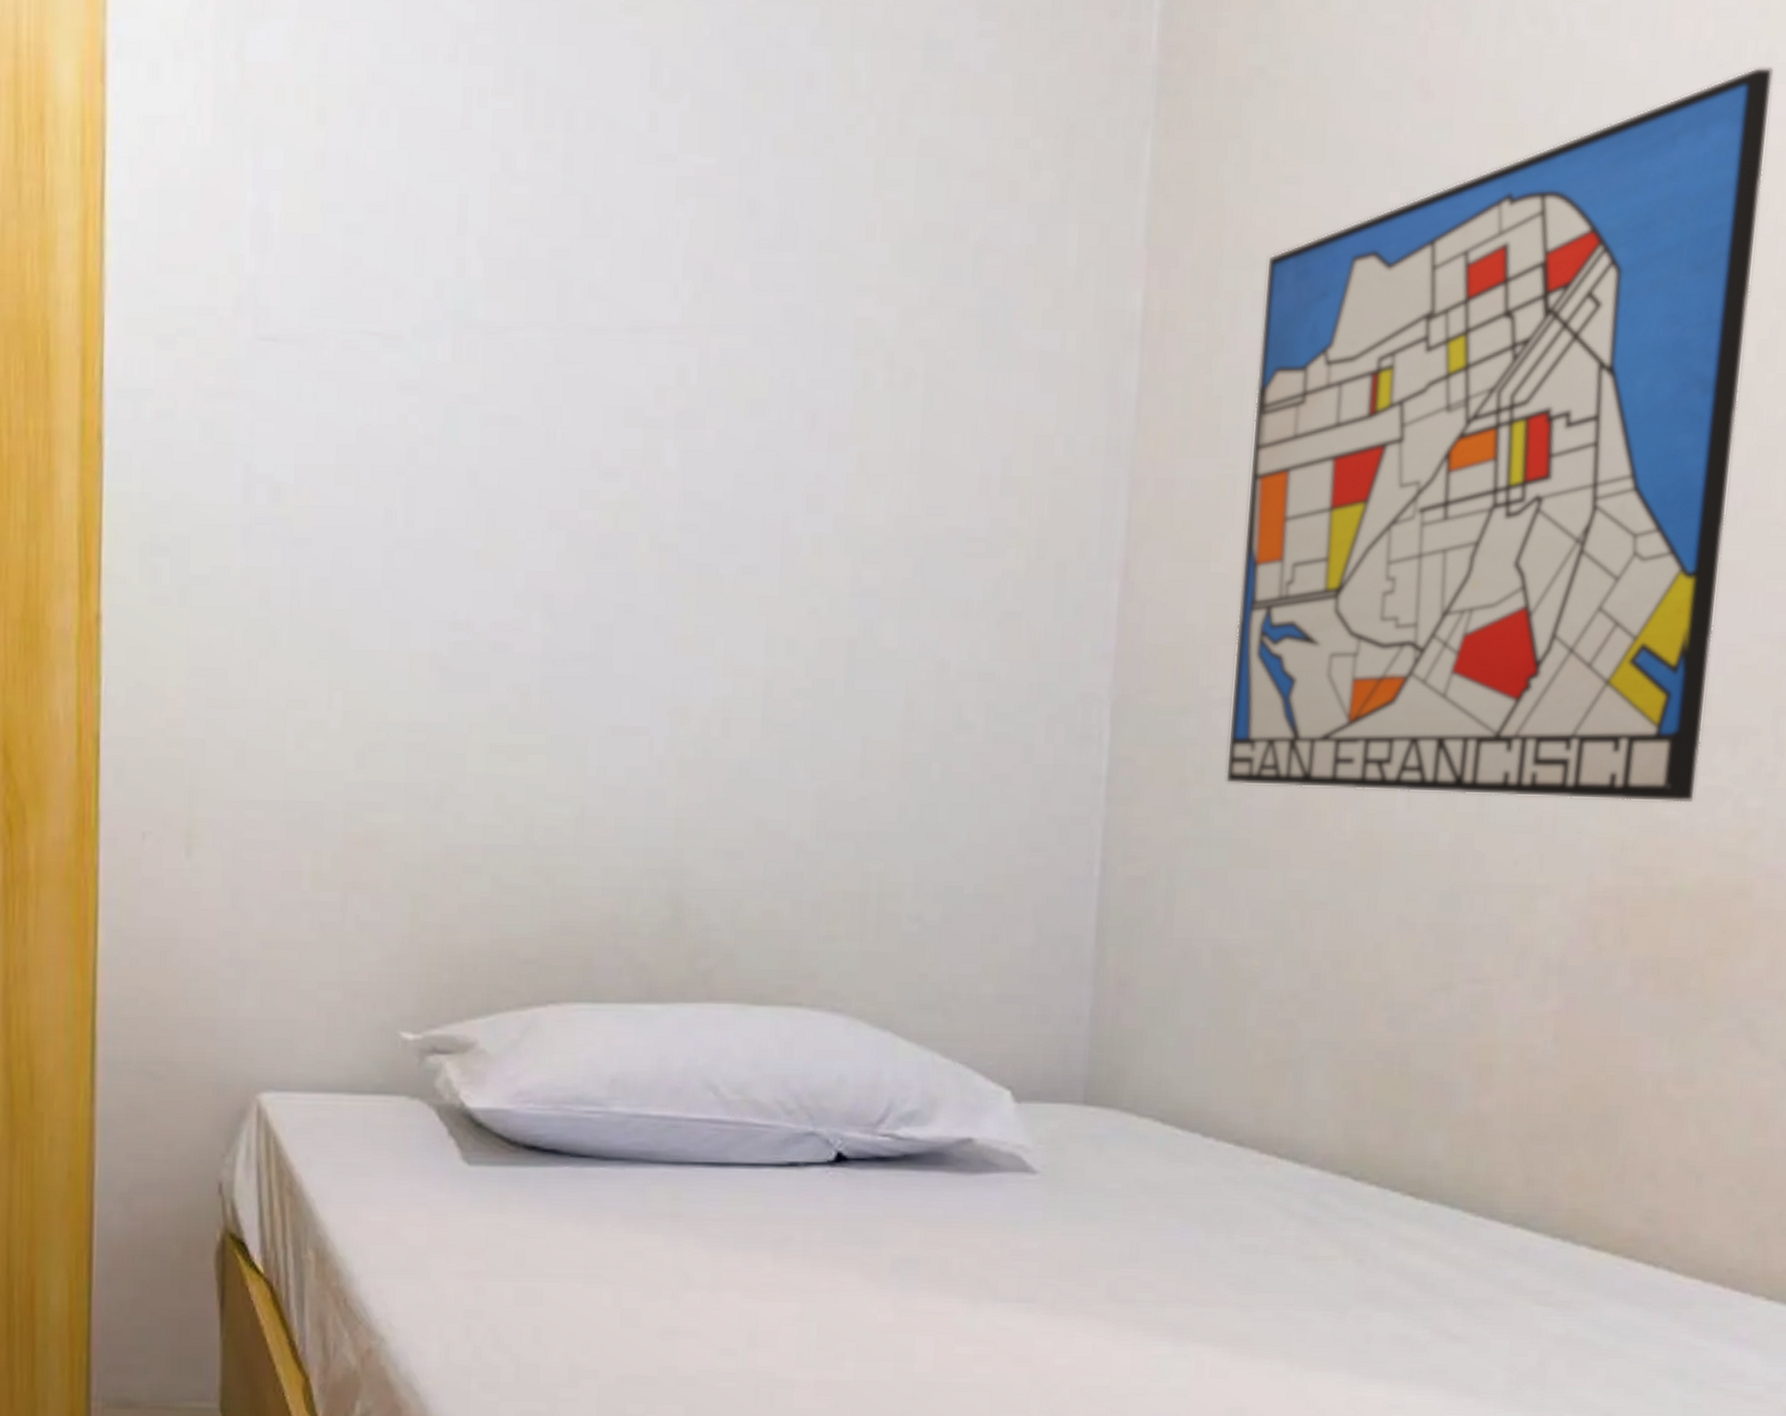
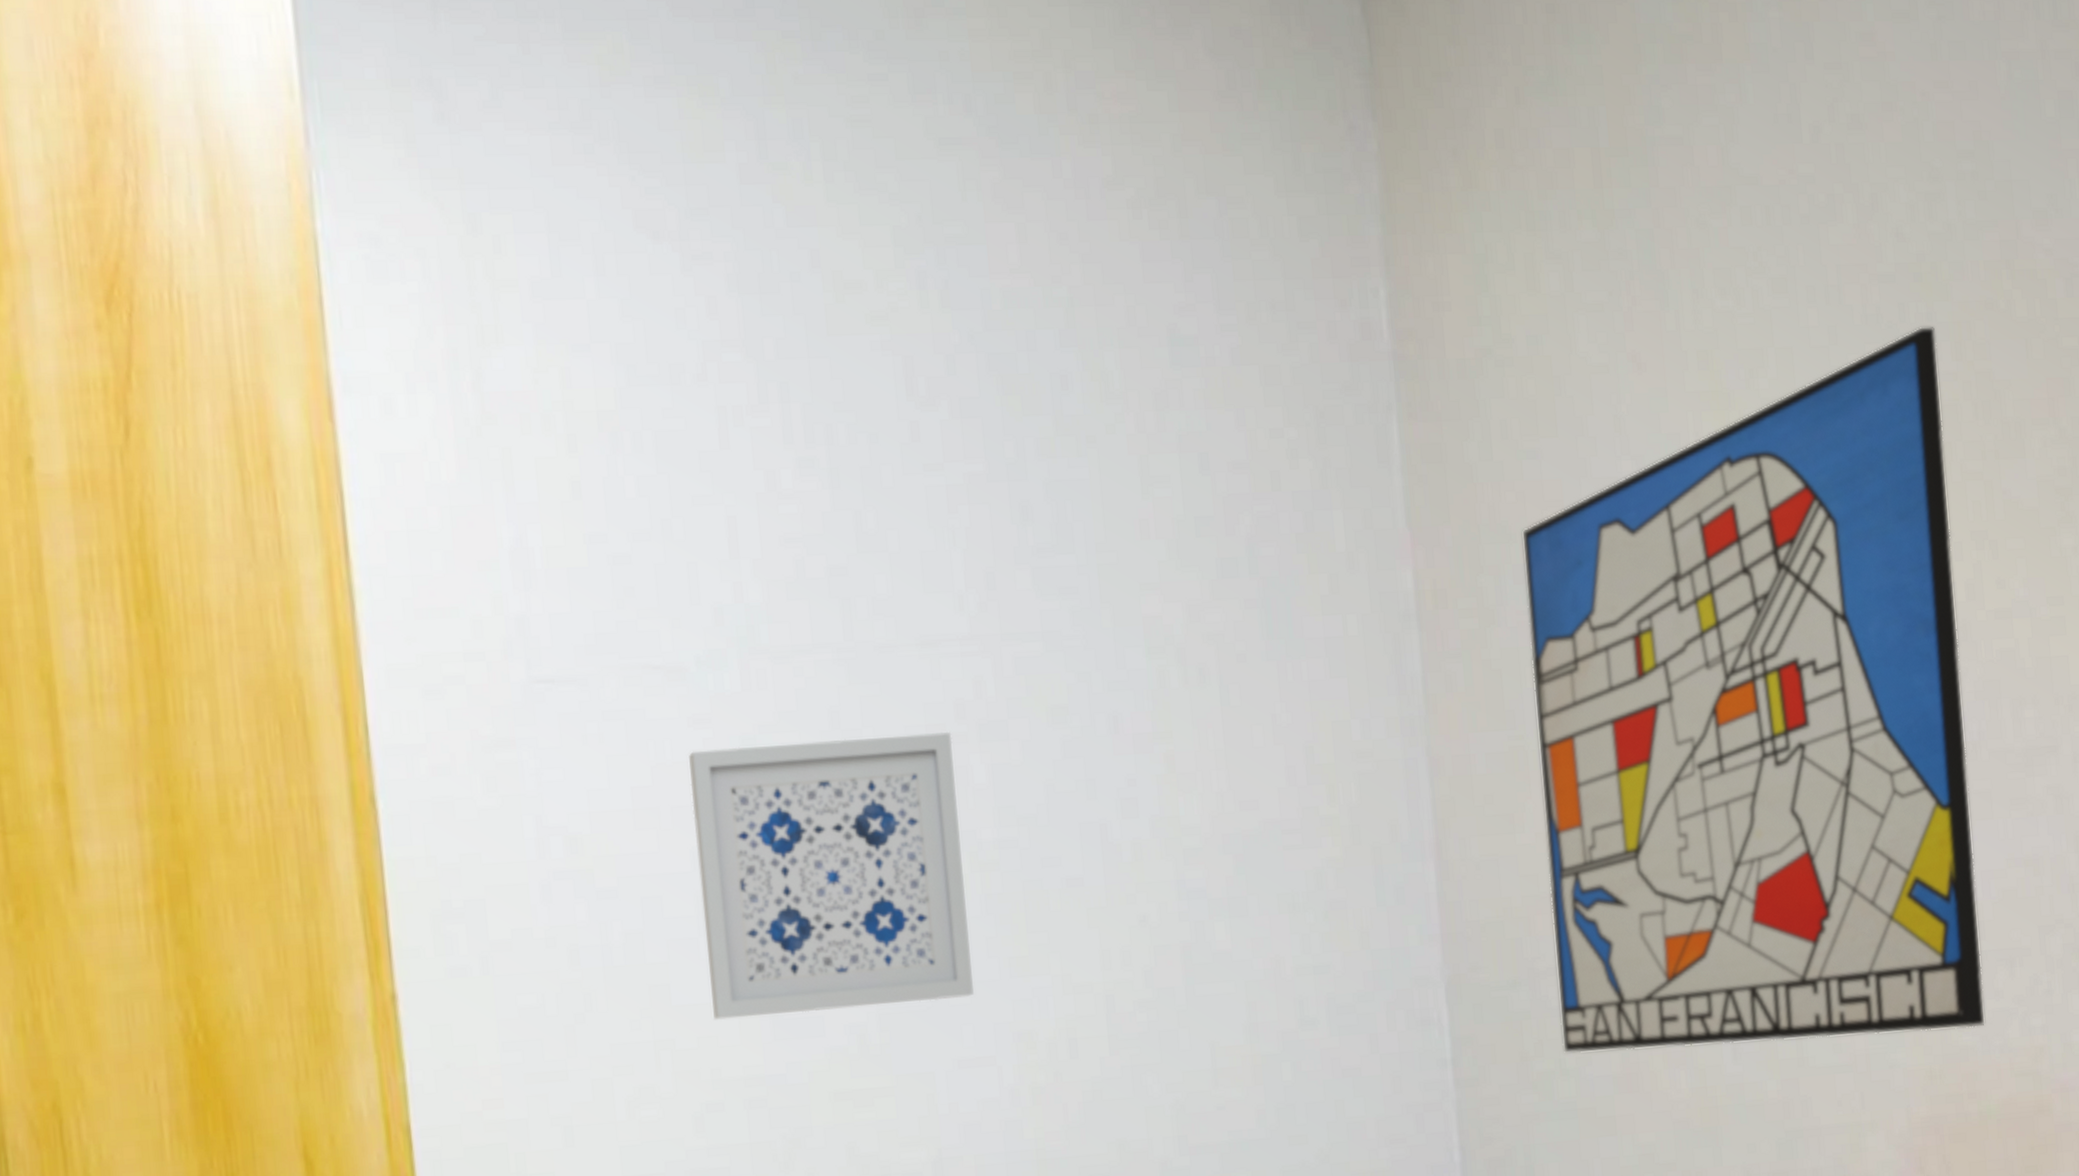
wall art: none [387,414,649,670] -> present [689,731,974,1020]

